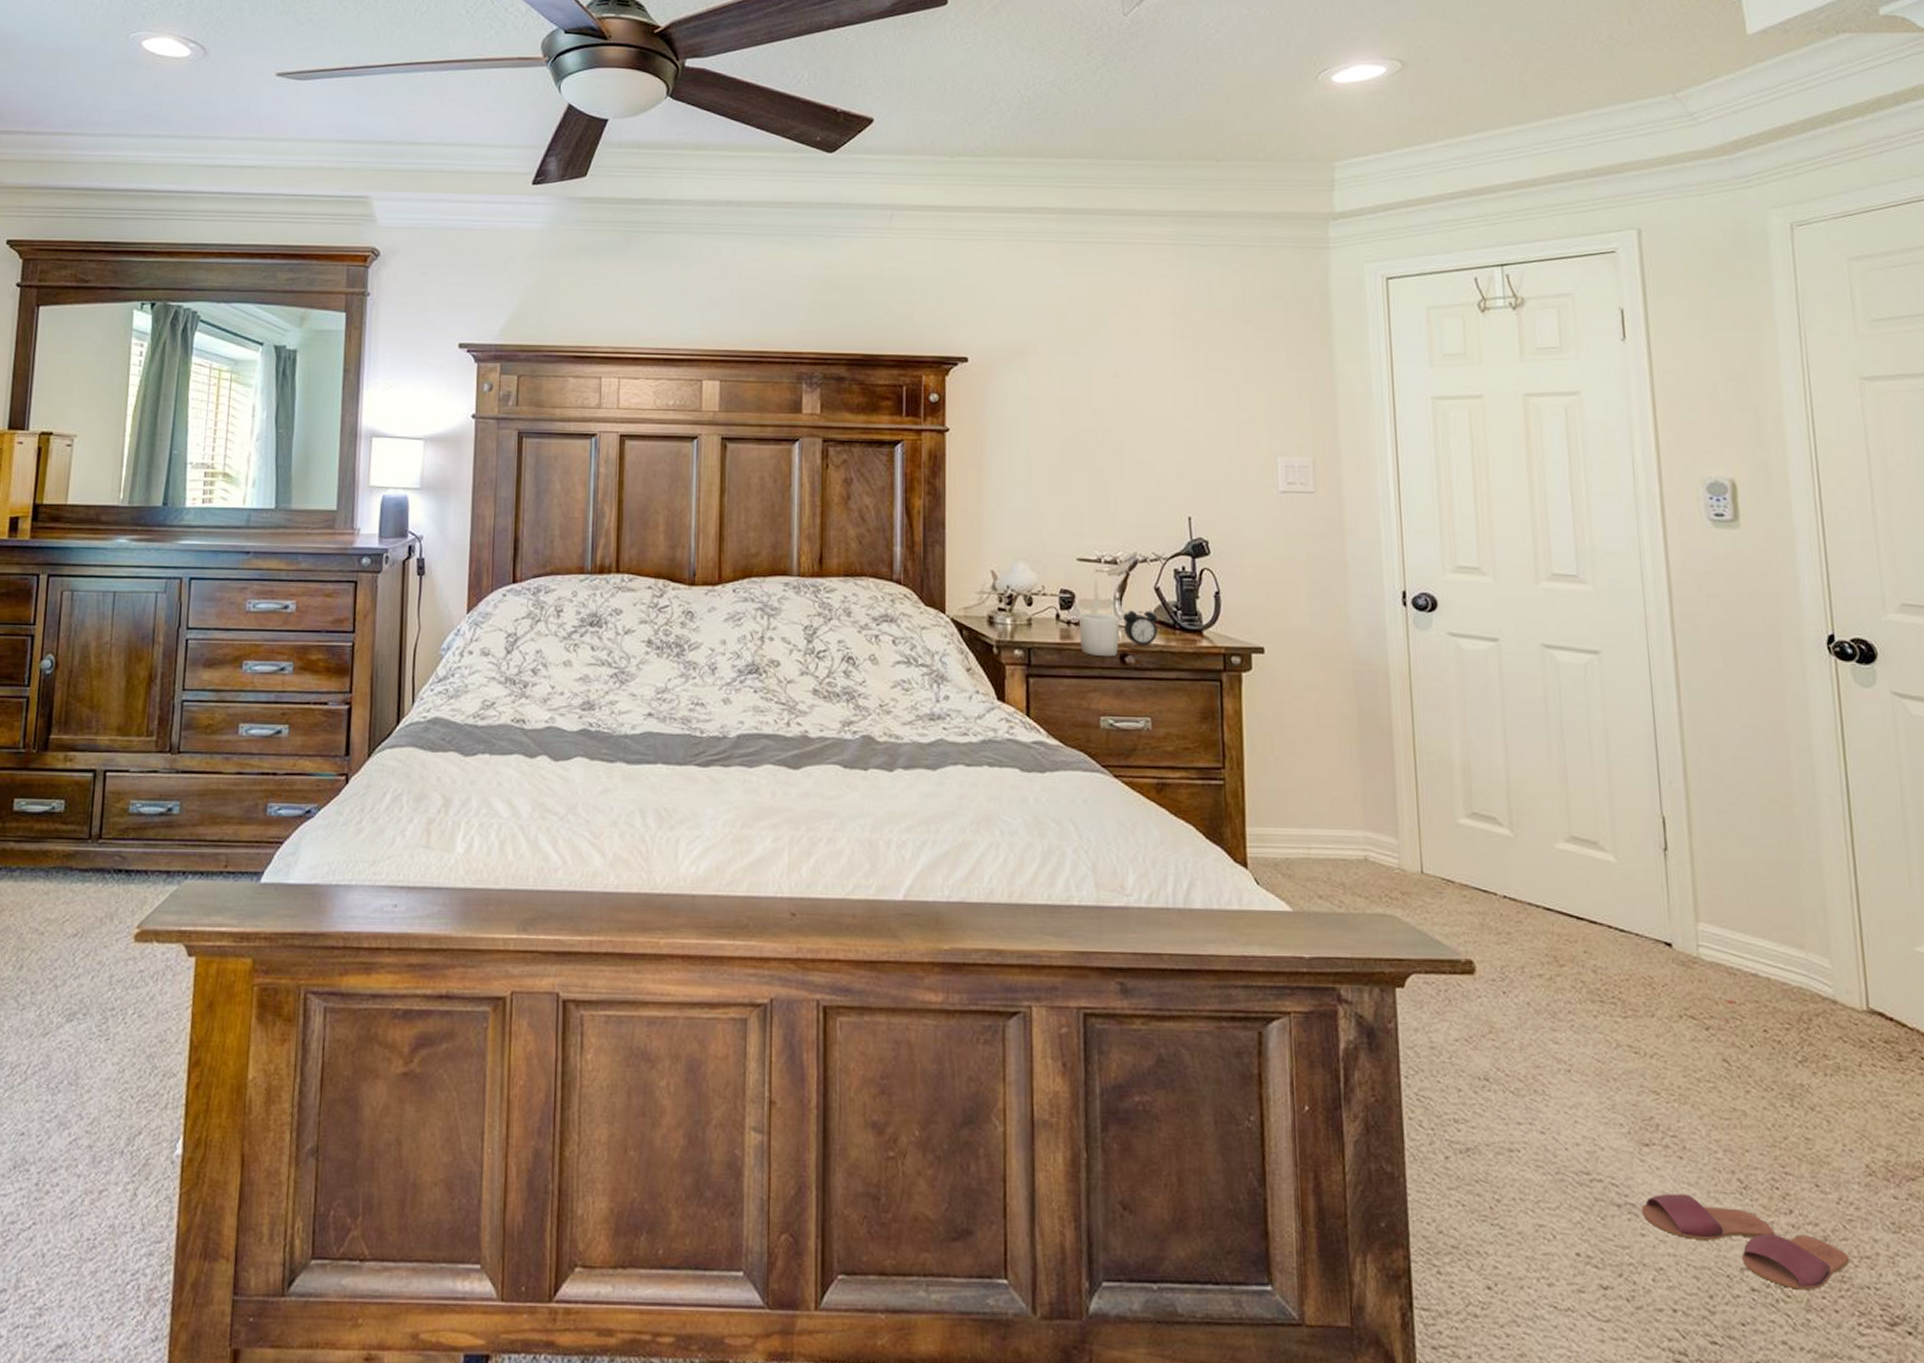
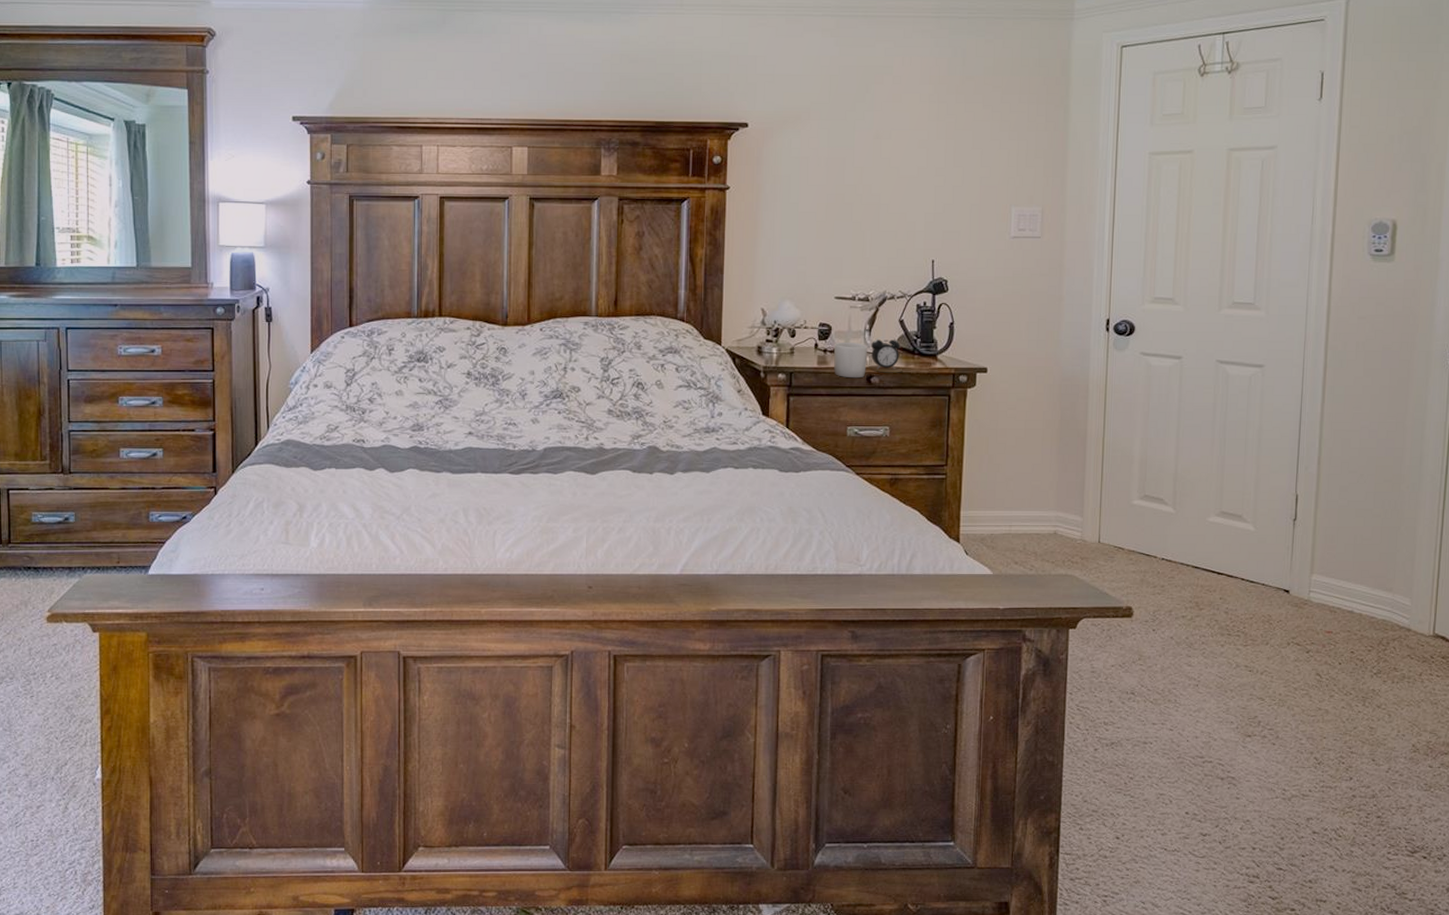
slippers: present [1641,1193,1850,1290] -> none [1239,769,1389,831]

